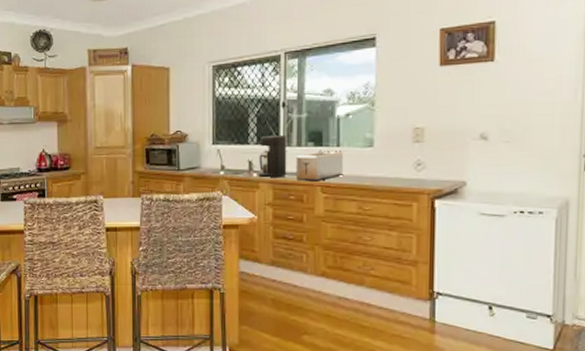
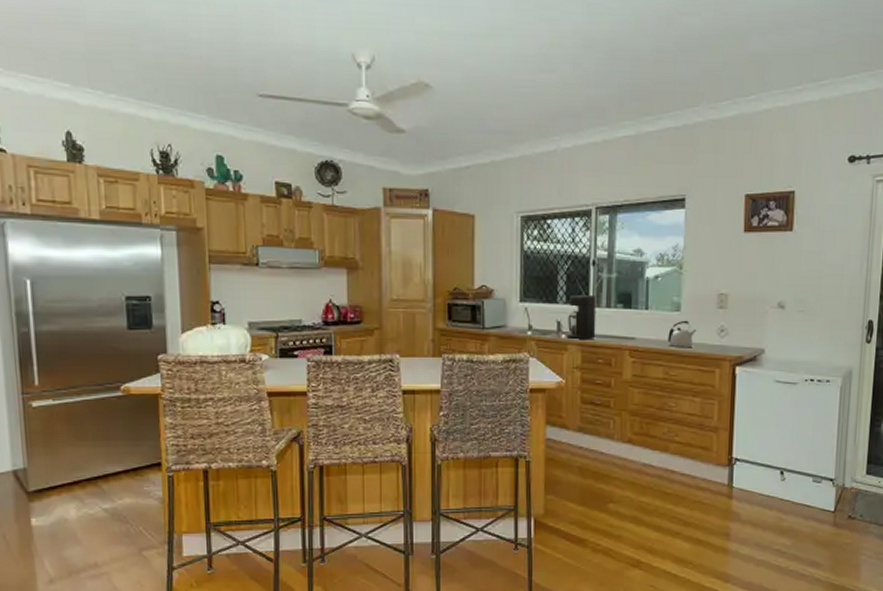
toaster: present [295,151,344,182] -> none [604,313,652,345]
kettle: none [361,155,392,183] -> present [668,320,697,348]

